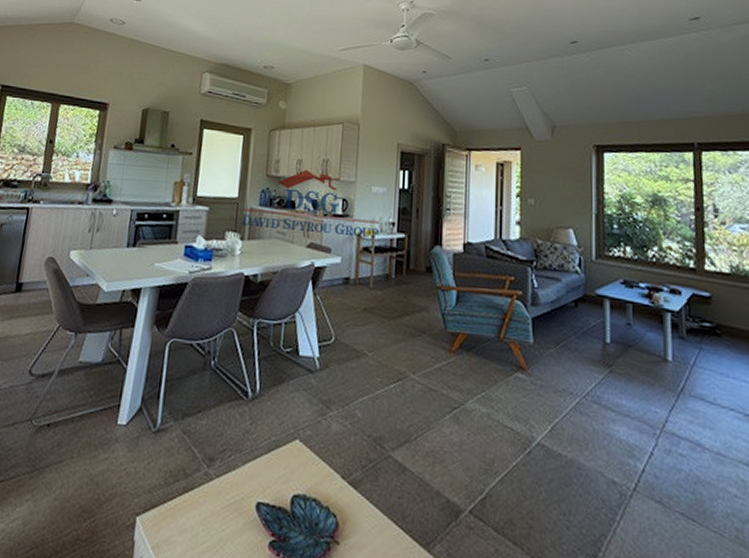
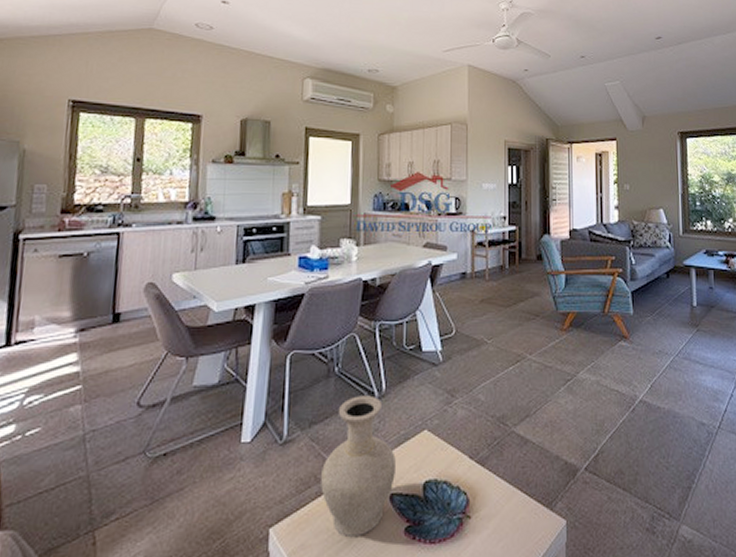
vase: none [188,393,265,542] -> present [321,395,396,537]

